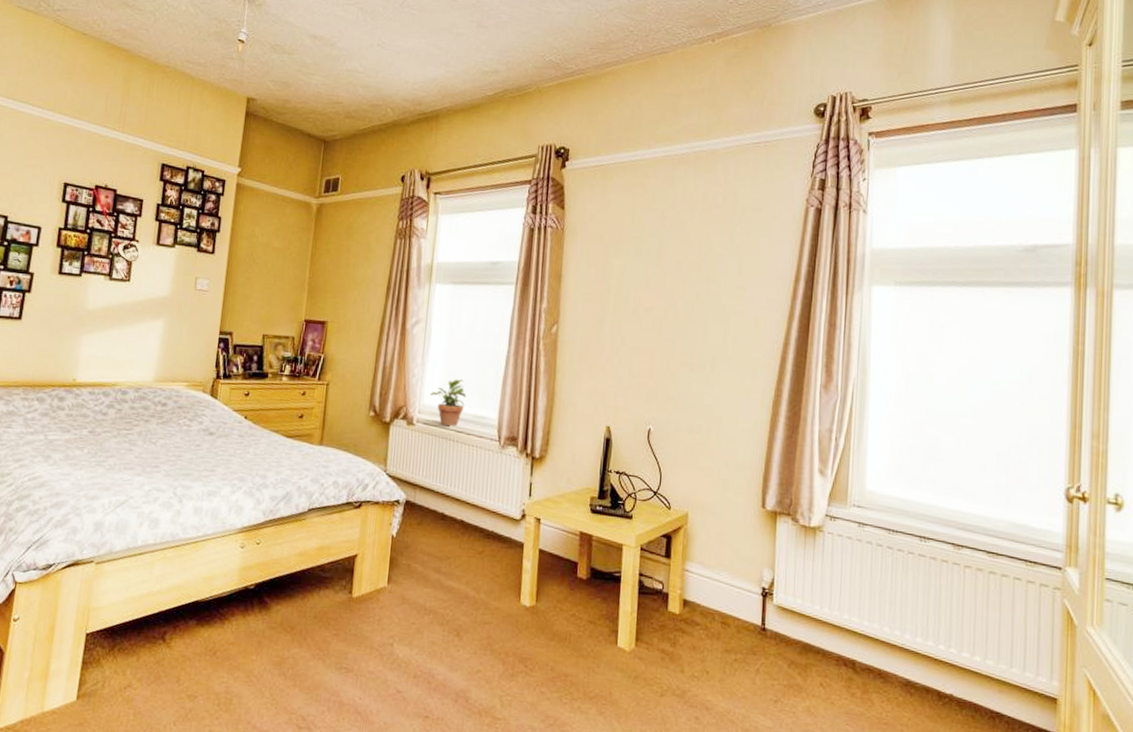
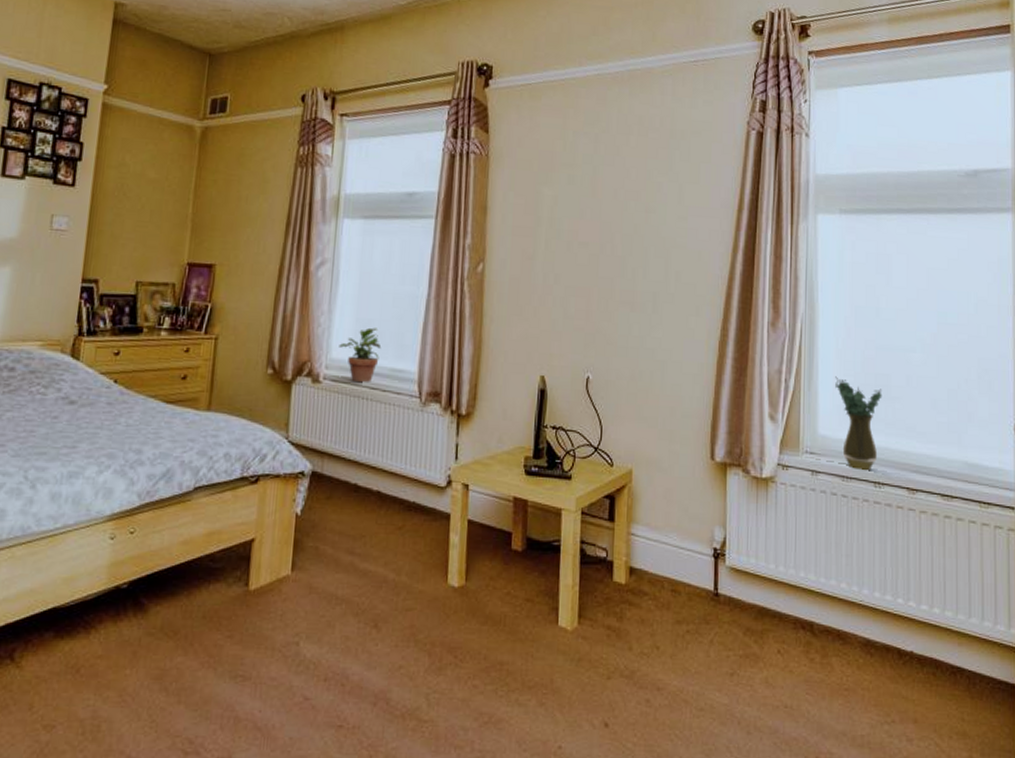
vase: none [884,437,931,526] -> present [835,376,882,471]

